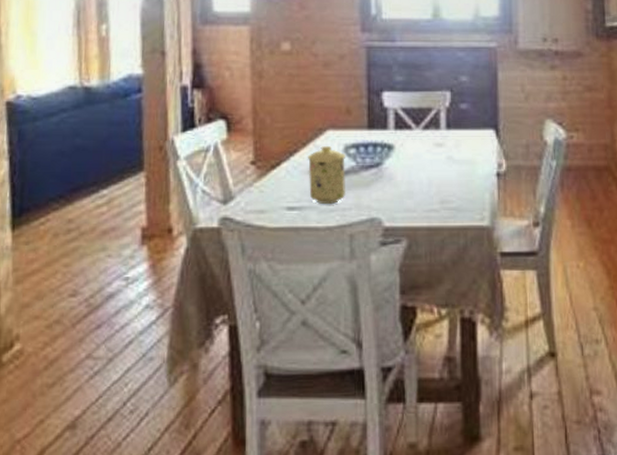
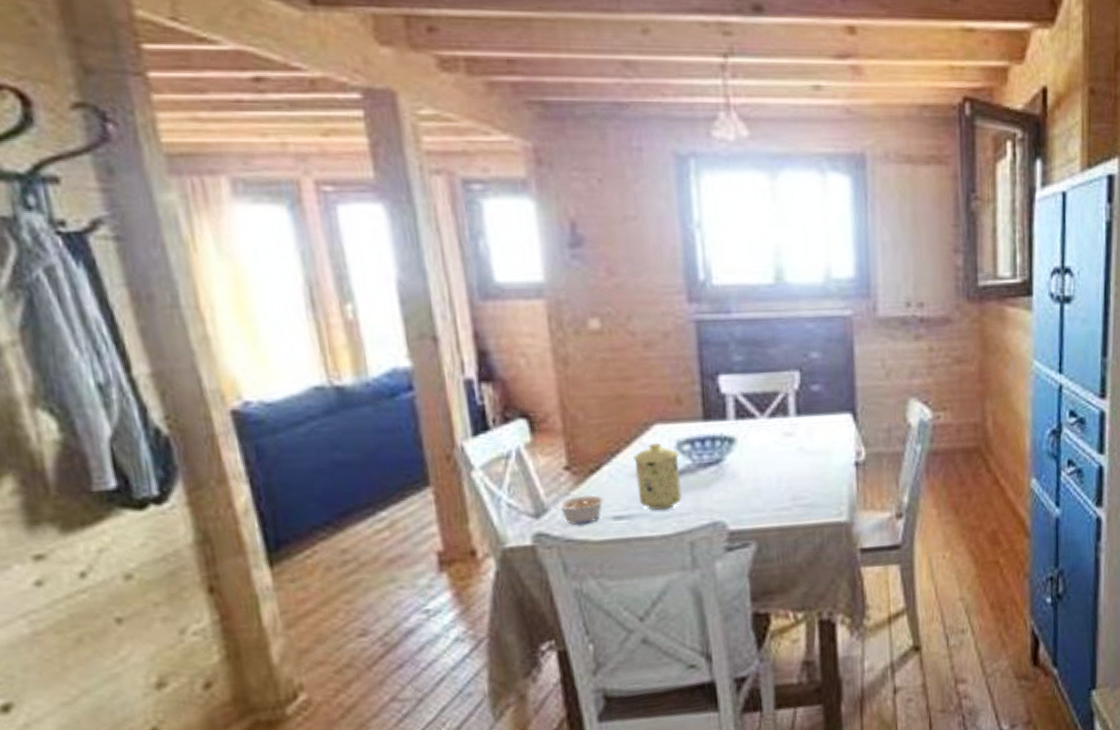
legume: none [240,187,281,212] -> present [555,495,605,525]

